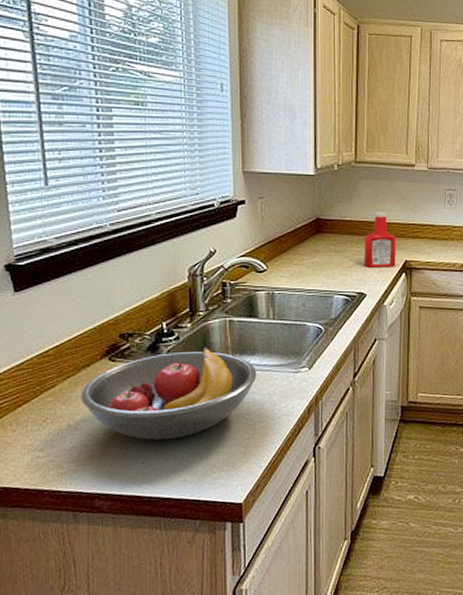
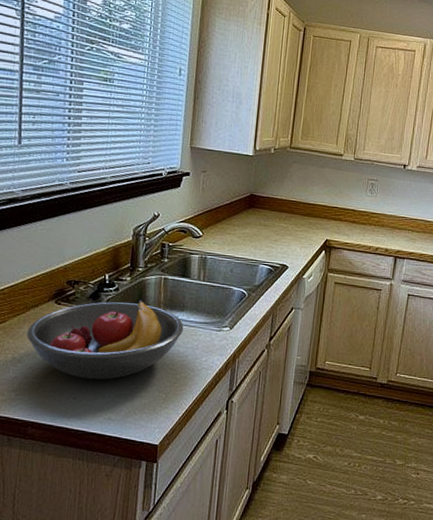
ketchup bottle: present [363,212,396,268] -> none [288,193,320,245]

